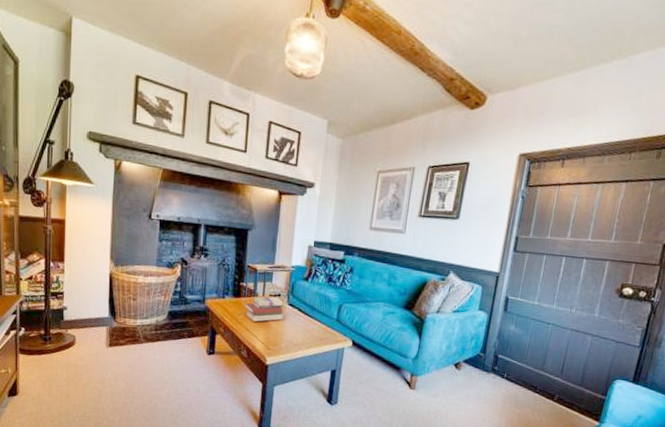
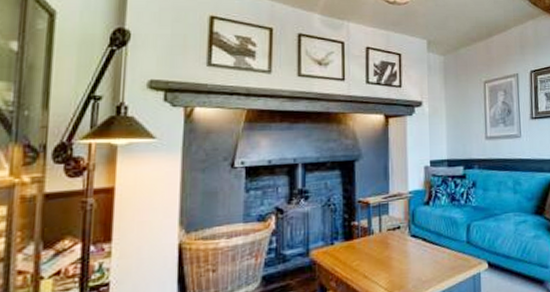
books: present [245,296,284,322] -> none [359,230,407,265]

